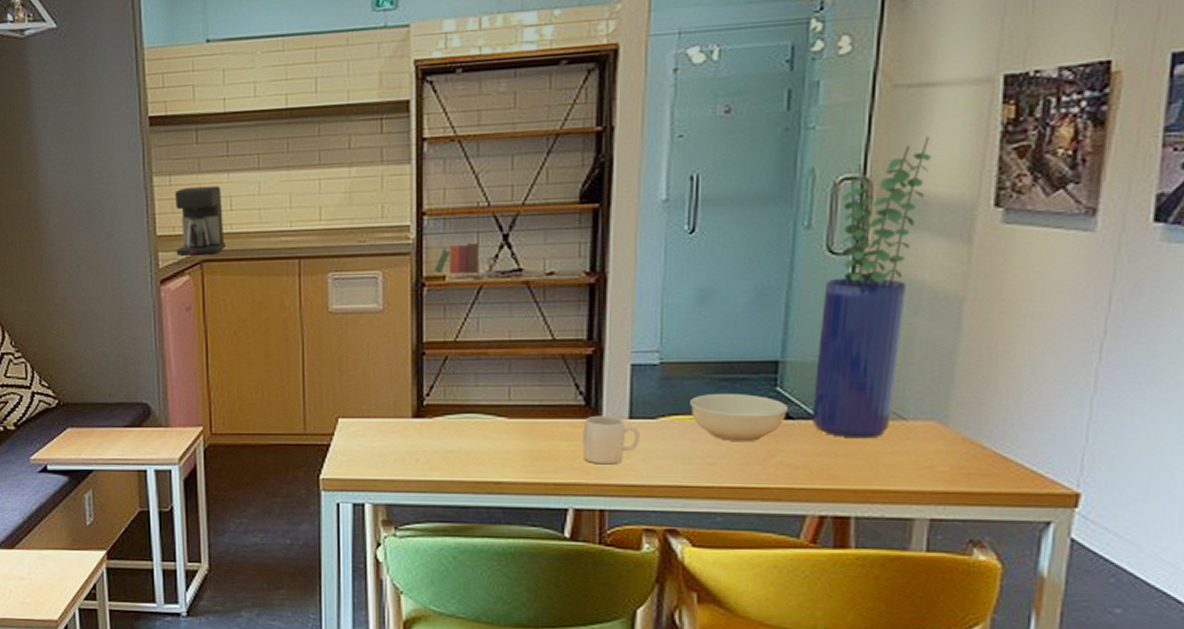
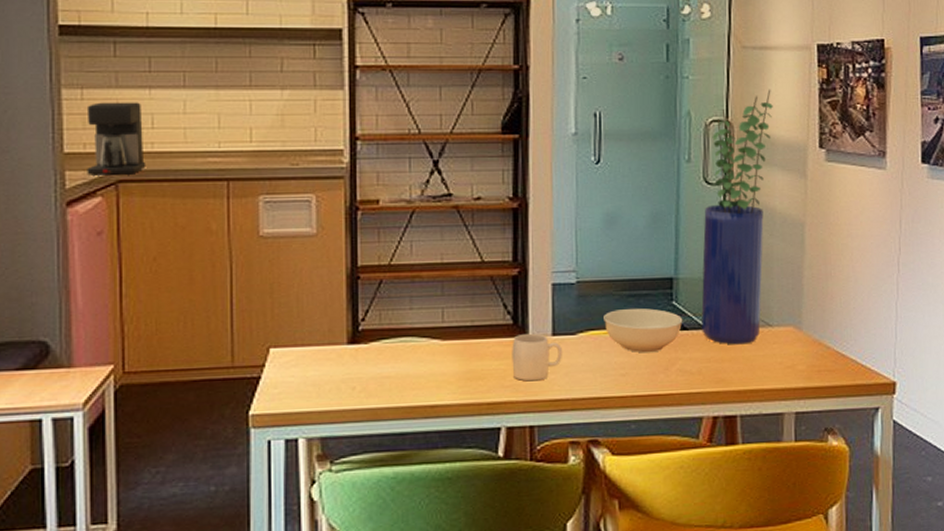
books: present [435,242,480,275] -> none [368,167,412,199]

